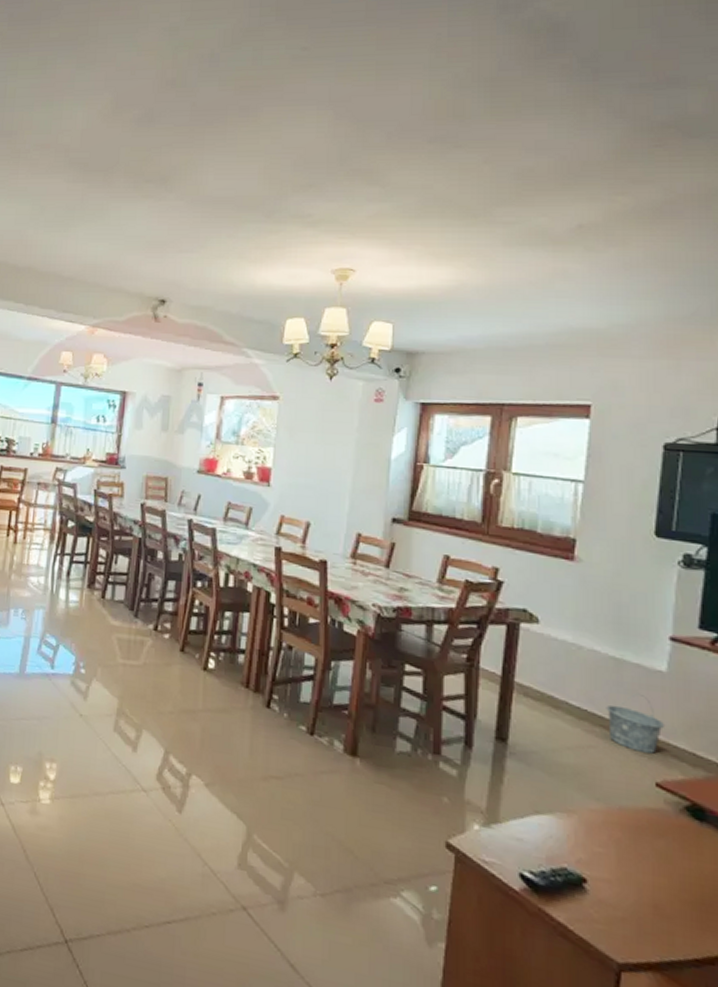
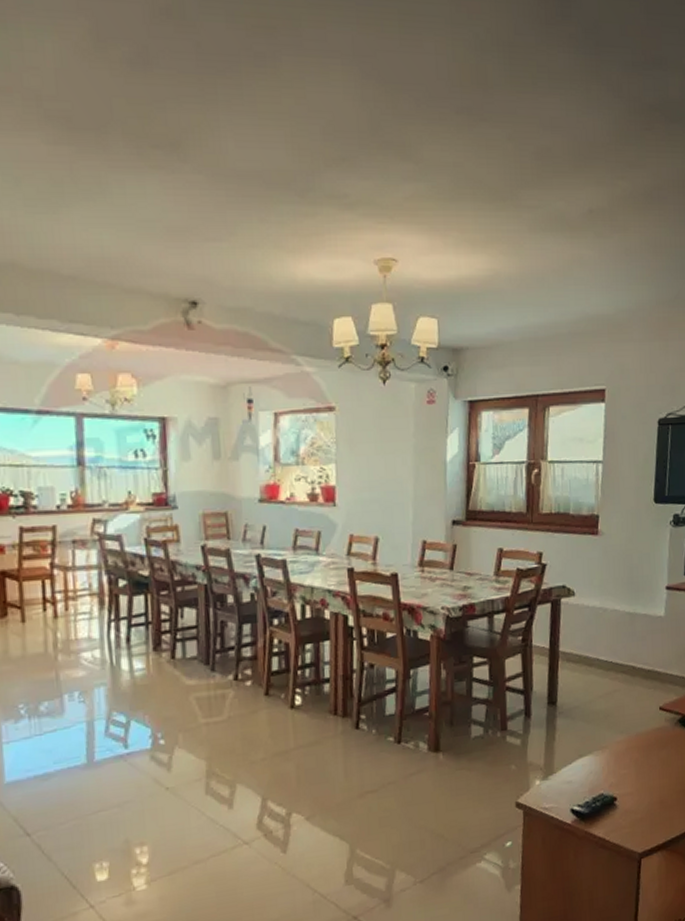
bucket: present [606,693,666,754] -> none [625,638,665,686]

